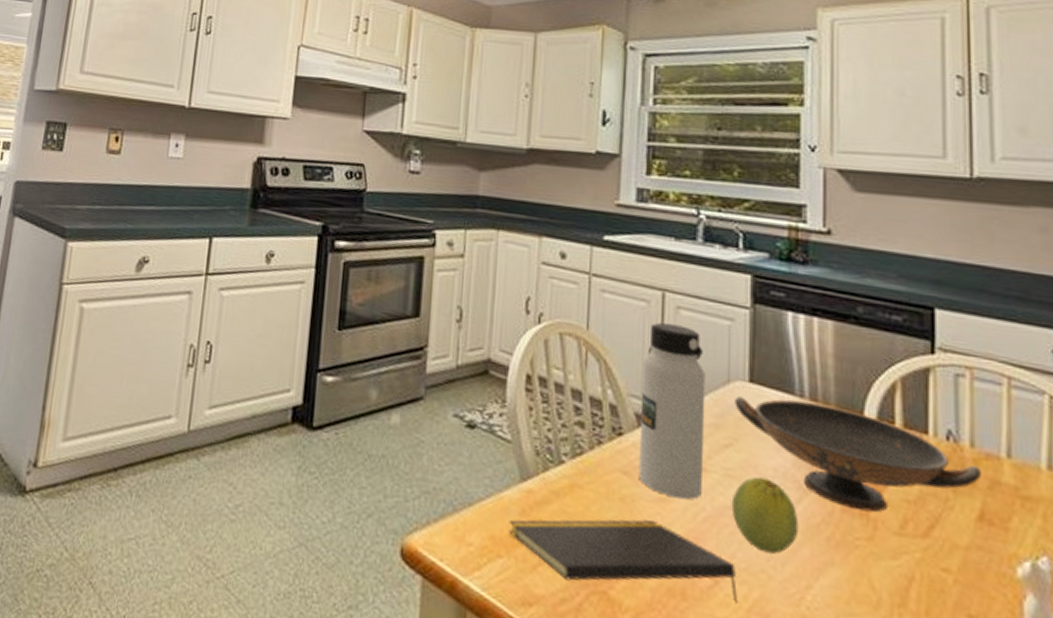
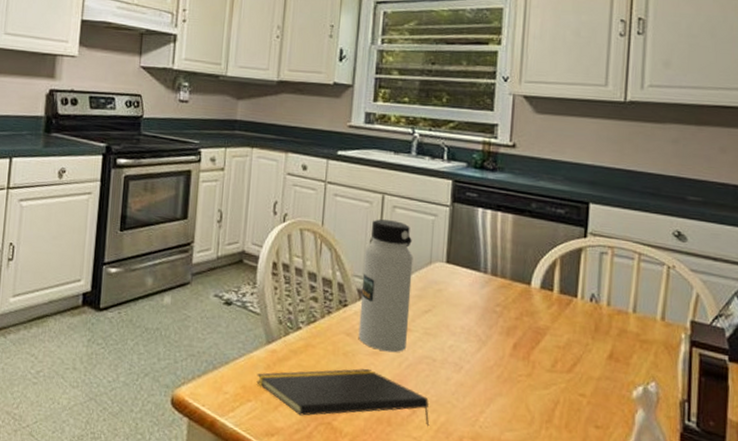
fruit: present [731,476,799,554] -> none [428,333,478,390]
decorative bowl: present [735,396,982,513] -> none [434,274,614,356]

